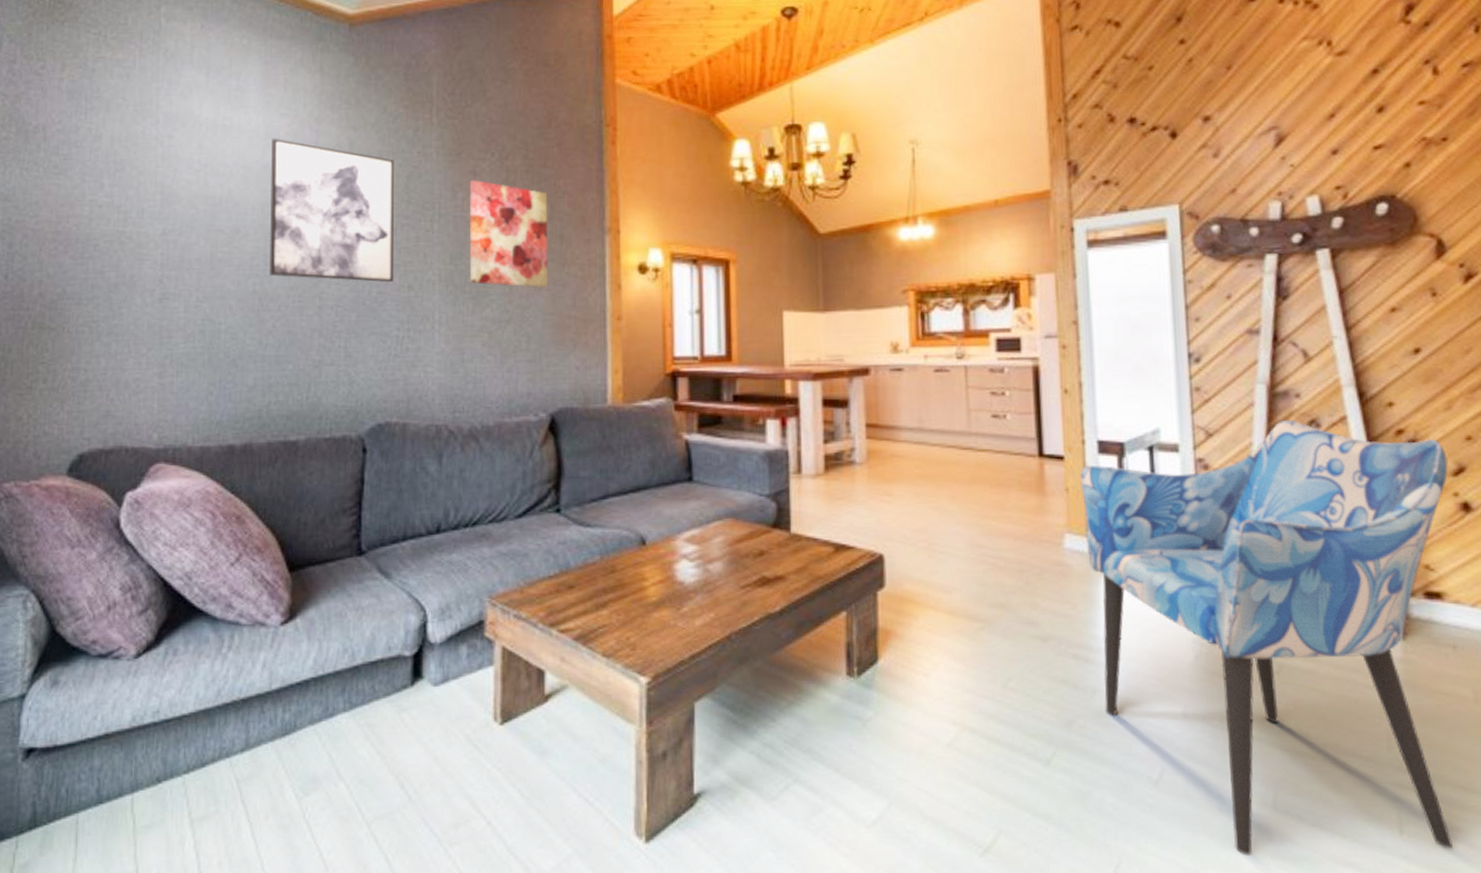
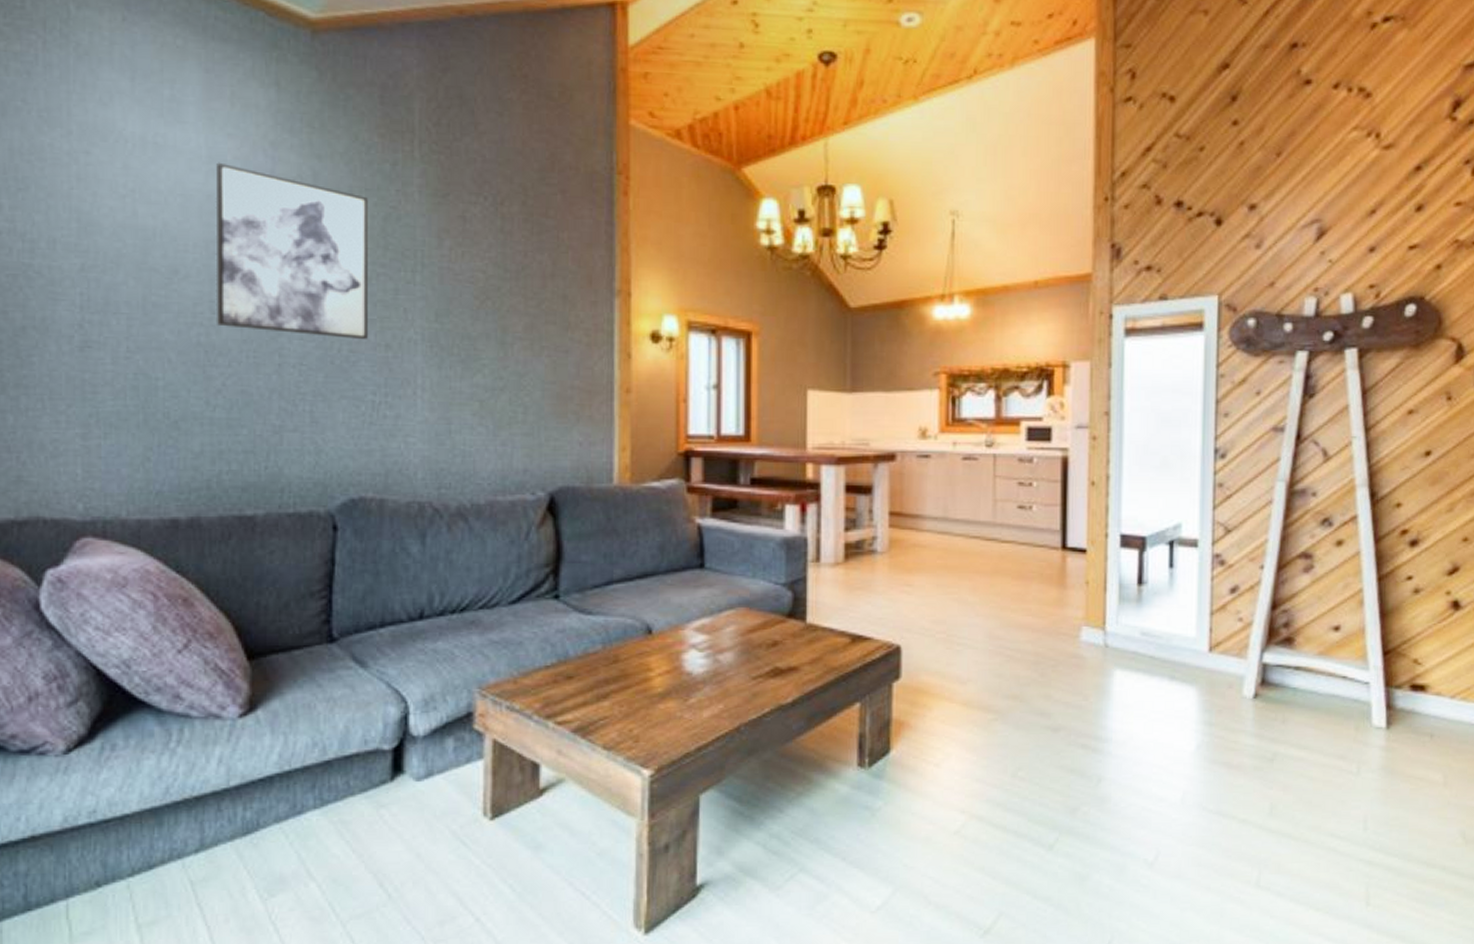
wall art: present [470,179,549,289] -> none [459,226,550,354]
armchair: present [1080,419,1453,856] -> none [1100,517,1444,929]

